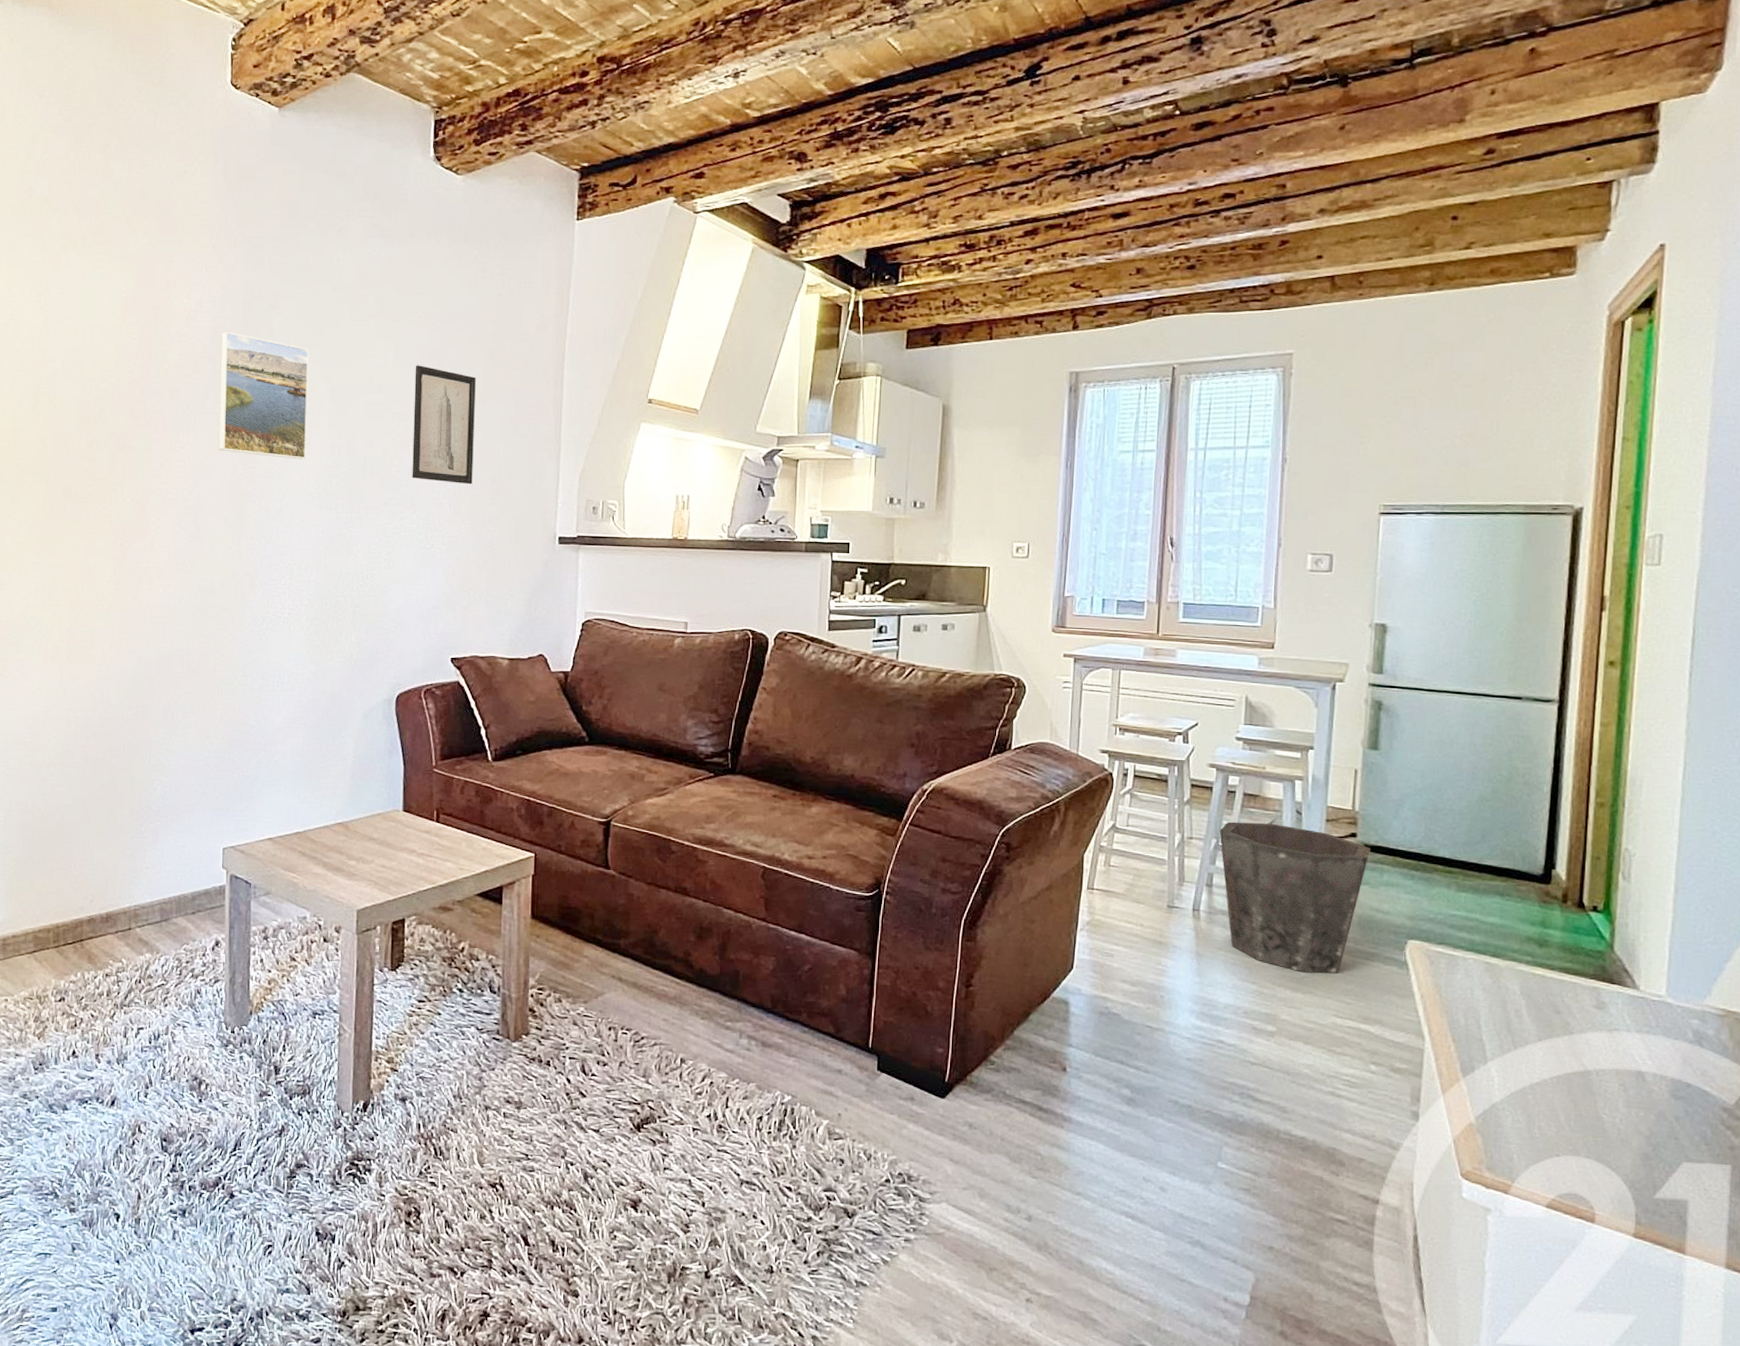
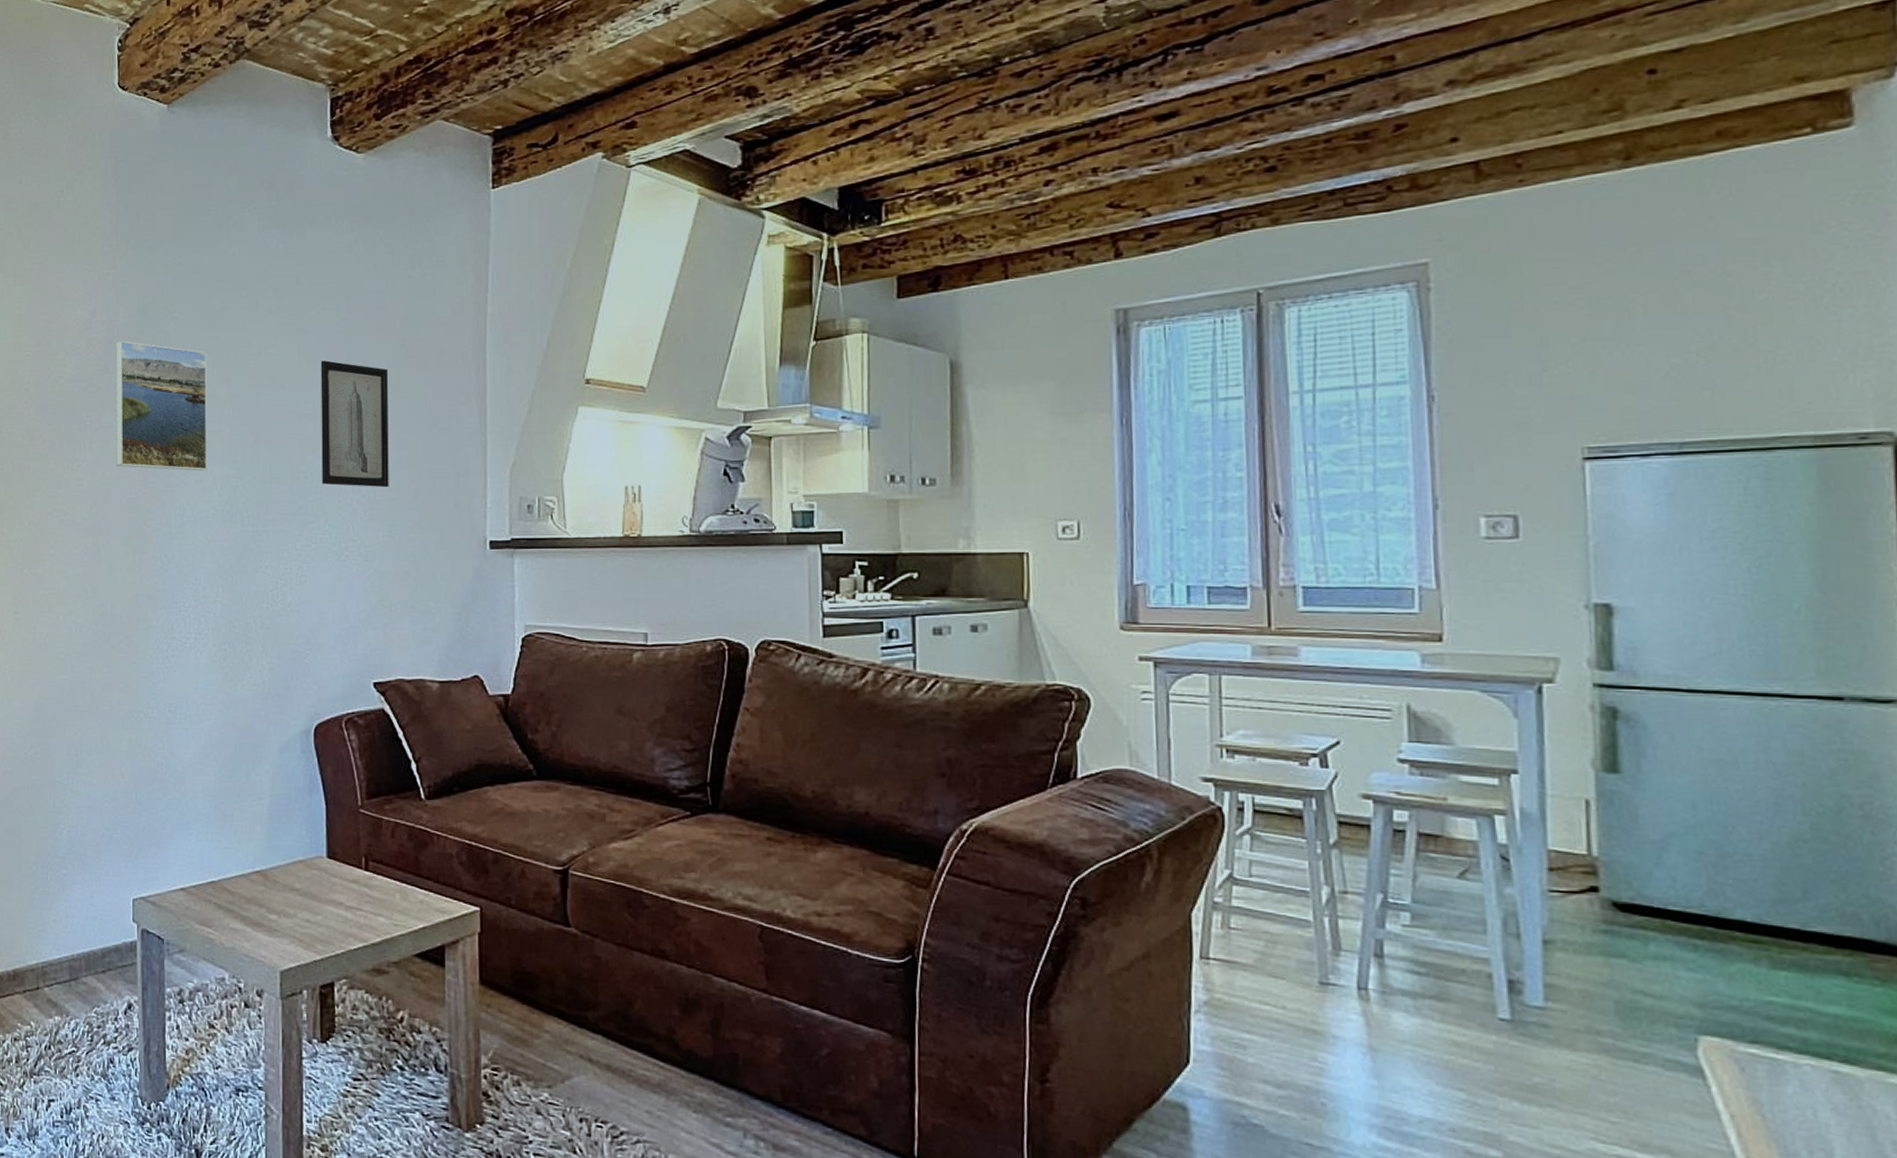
waste bin: present [1219,821,1370,973] -> none [1386,870,1623,1080]

